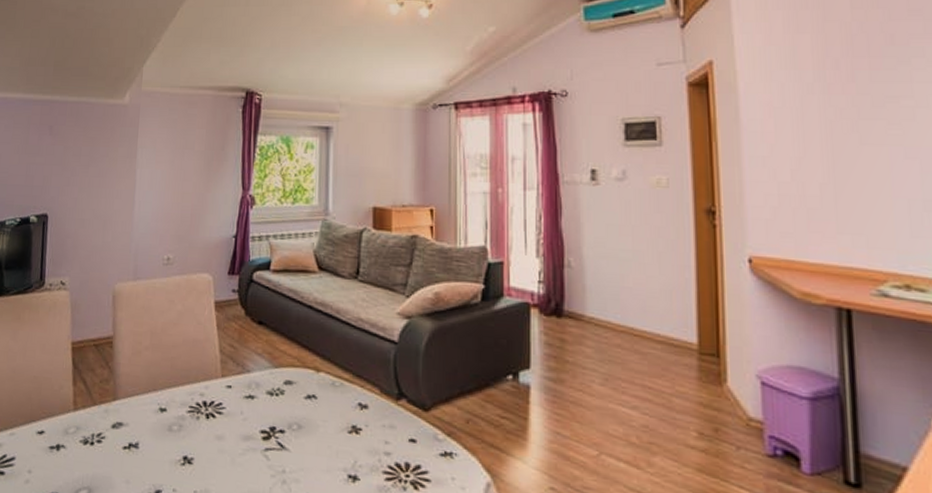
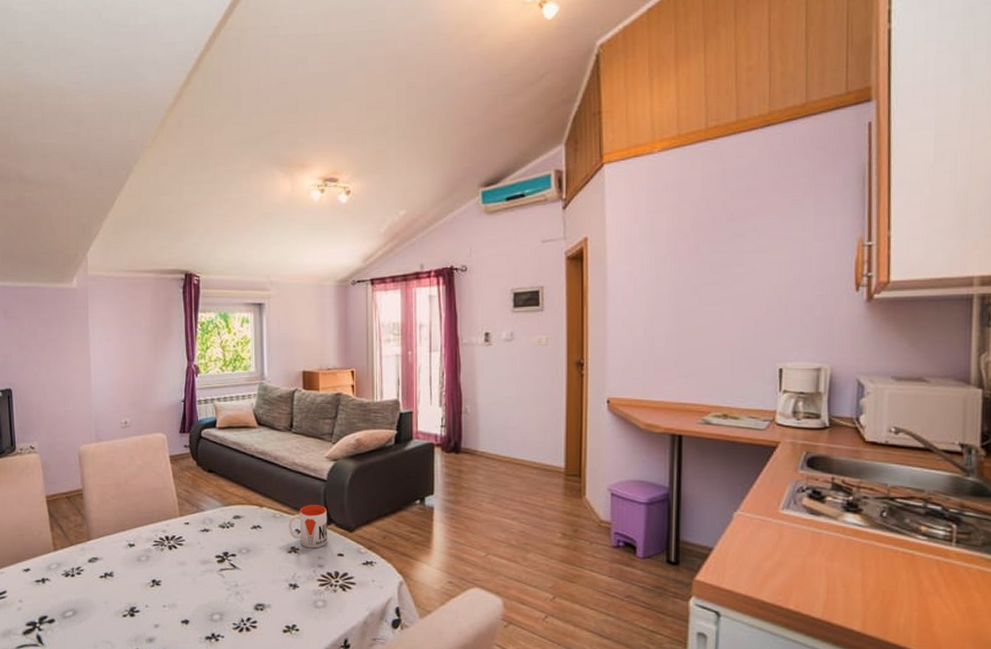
mug: none [349,372,398,430] -> present [288,505,328,549]

